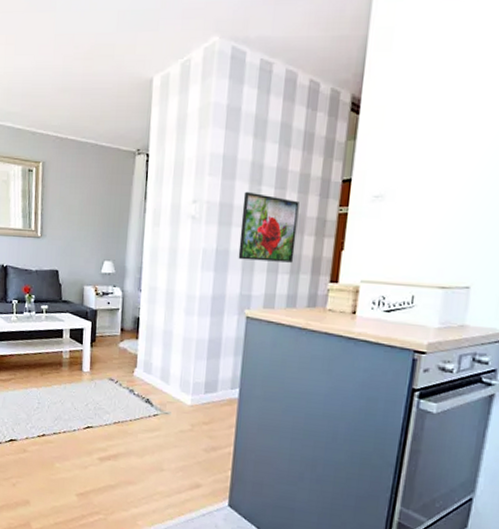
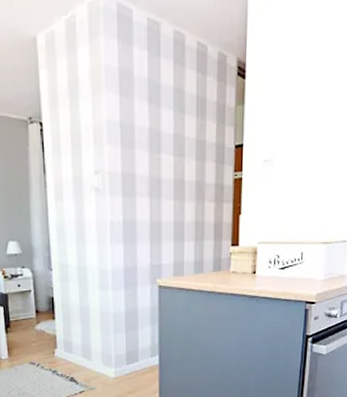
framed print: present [238,191,299,263] -> none [144,160,198,230]

